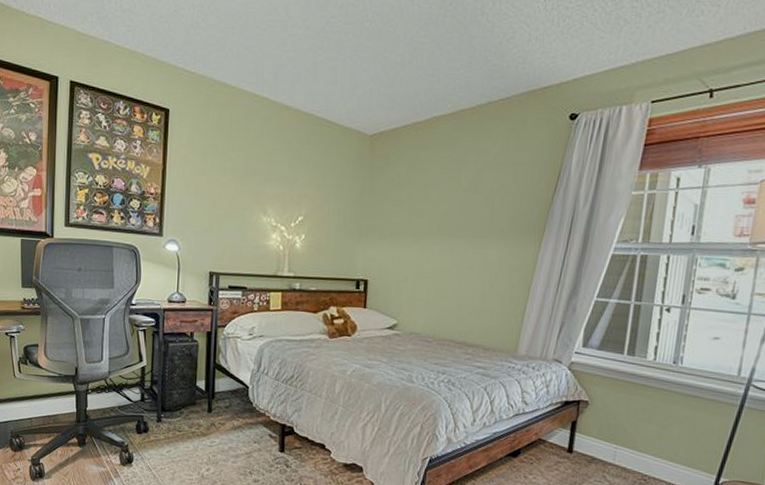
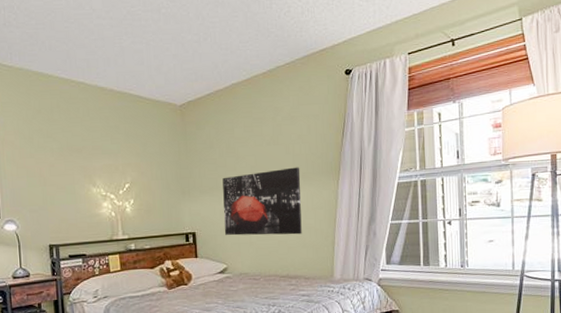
wall art: none [400,221,498,299] -> present [222,167,302,236]

